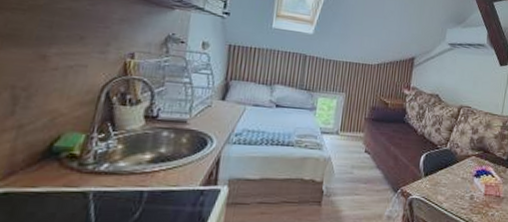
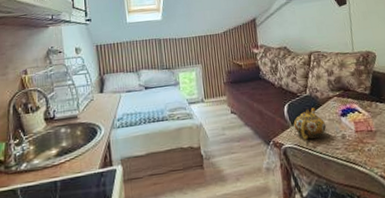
teapot: none [426,162,458,195] -> present [293,107,327,140]

